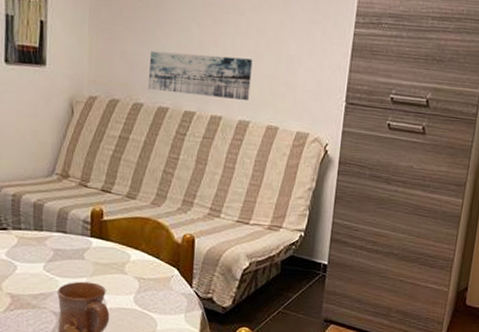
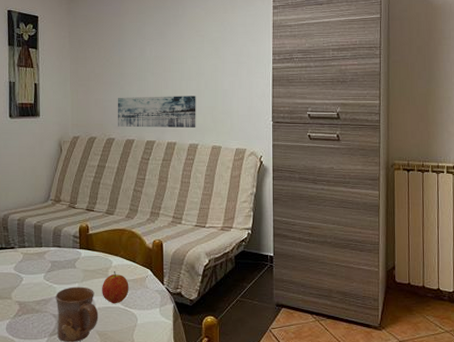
fruit: none [115,267,150,306] -> present [102,271,129,304]

